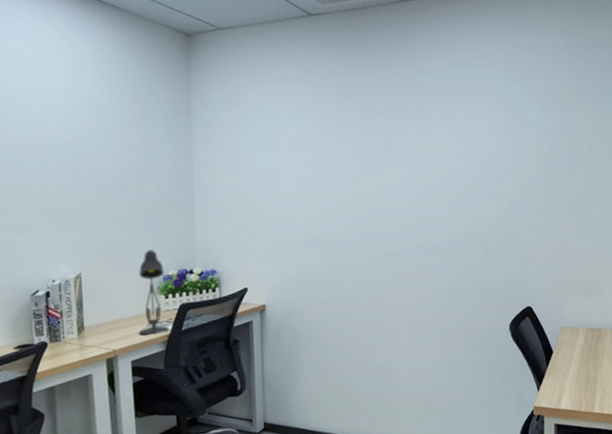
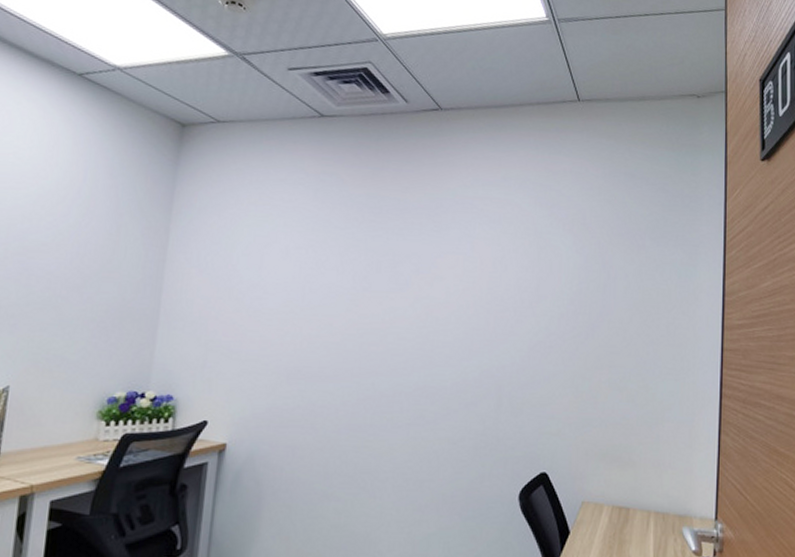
desk lamp: present [139,250,169,335] -> none [66,365,111,470]

